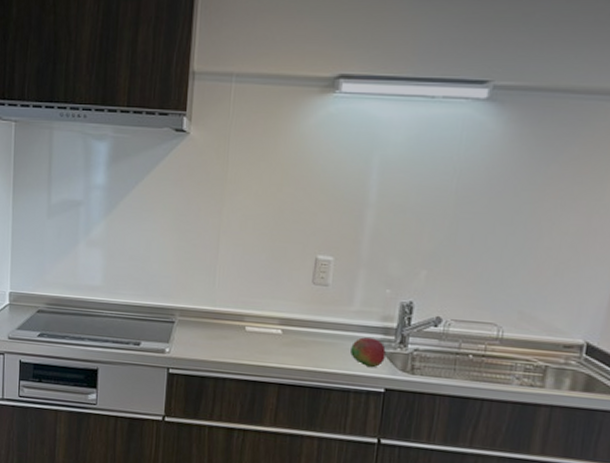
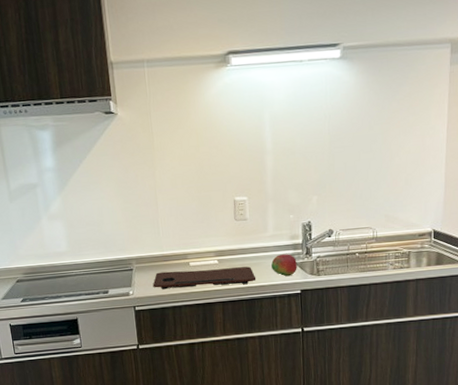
cutting board: none [195,331,328,367] -> present [153,266,256,290]

